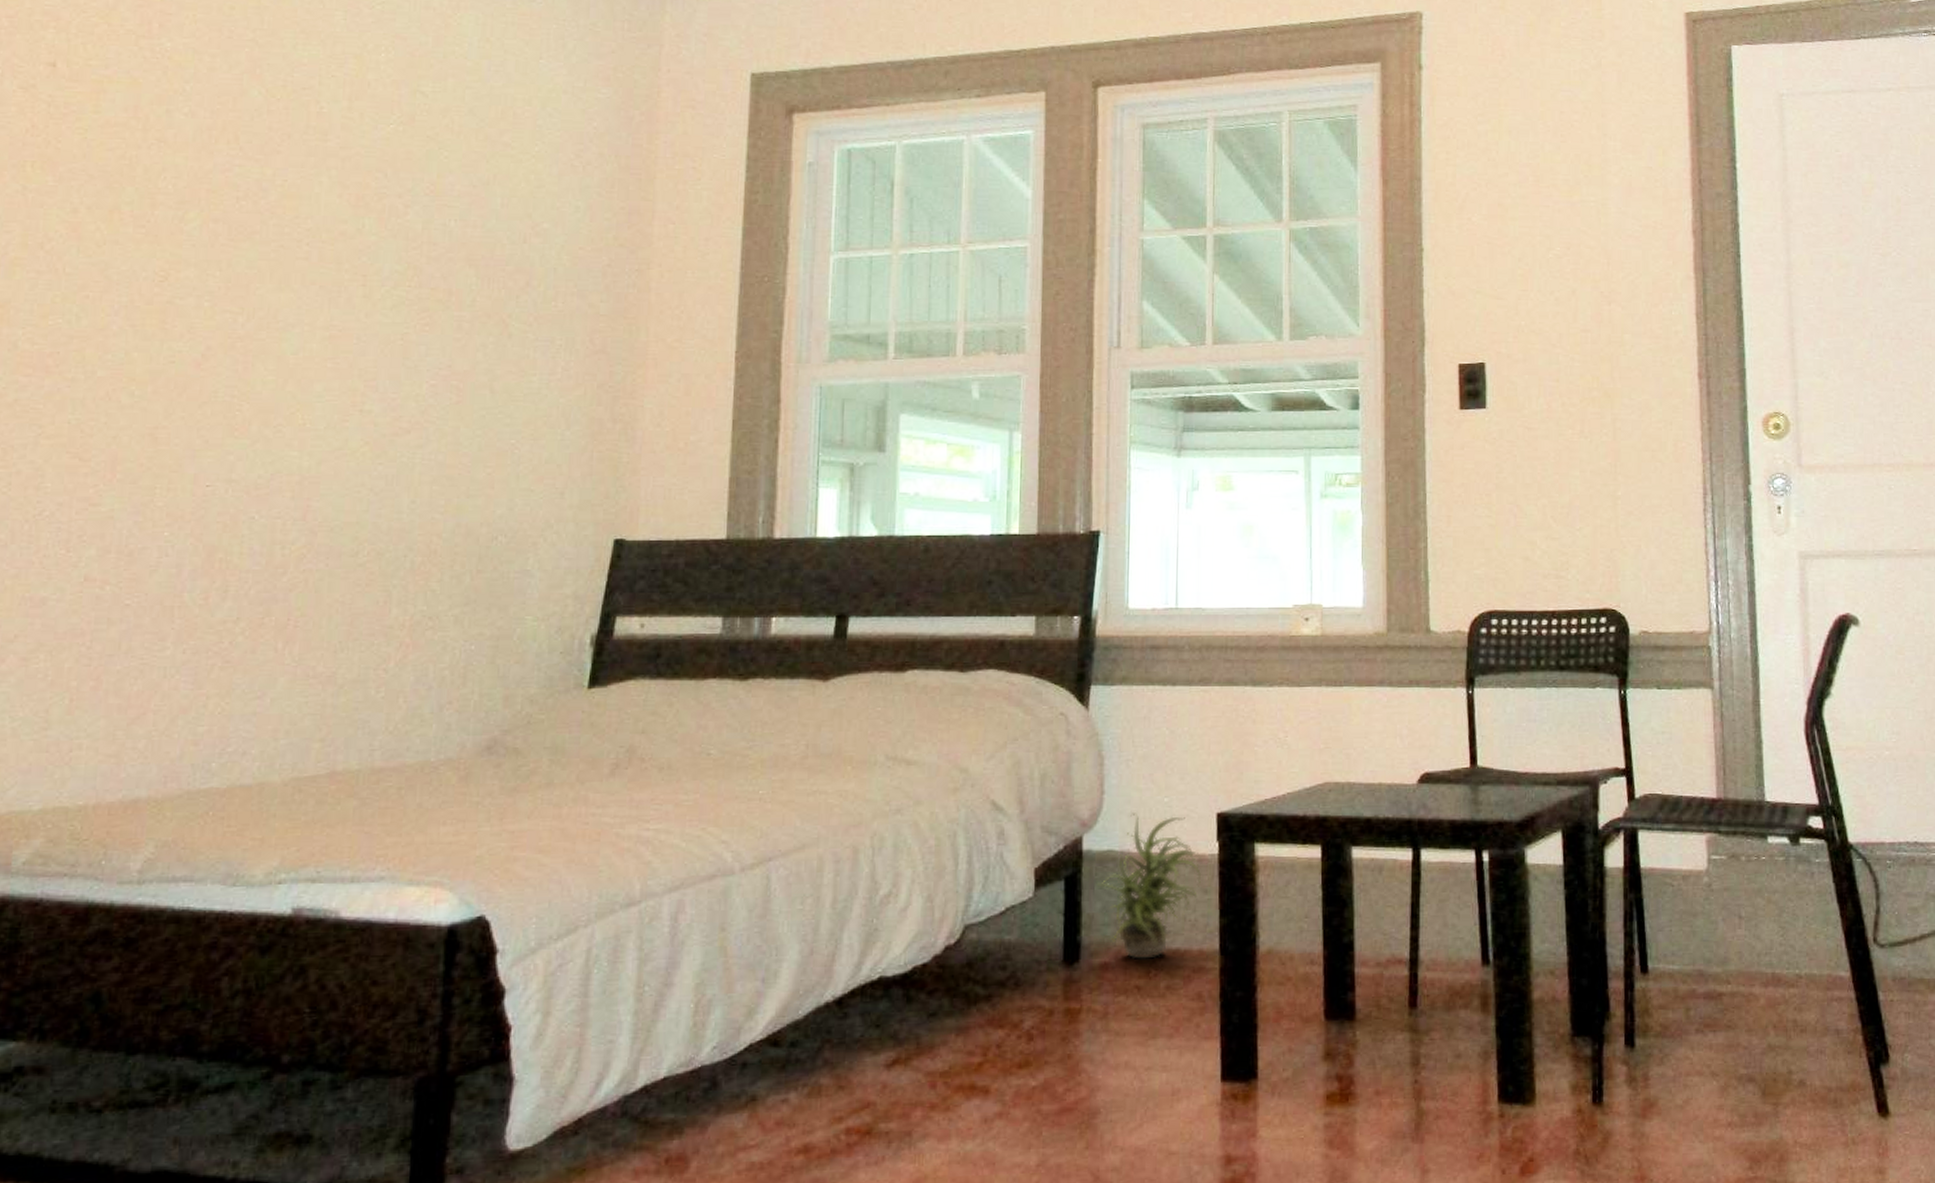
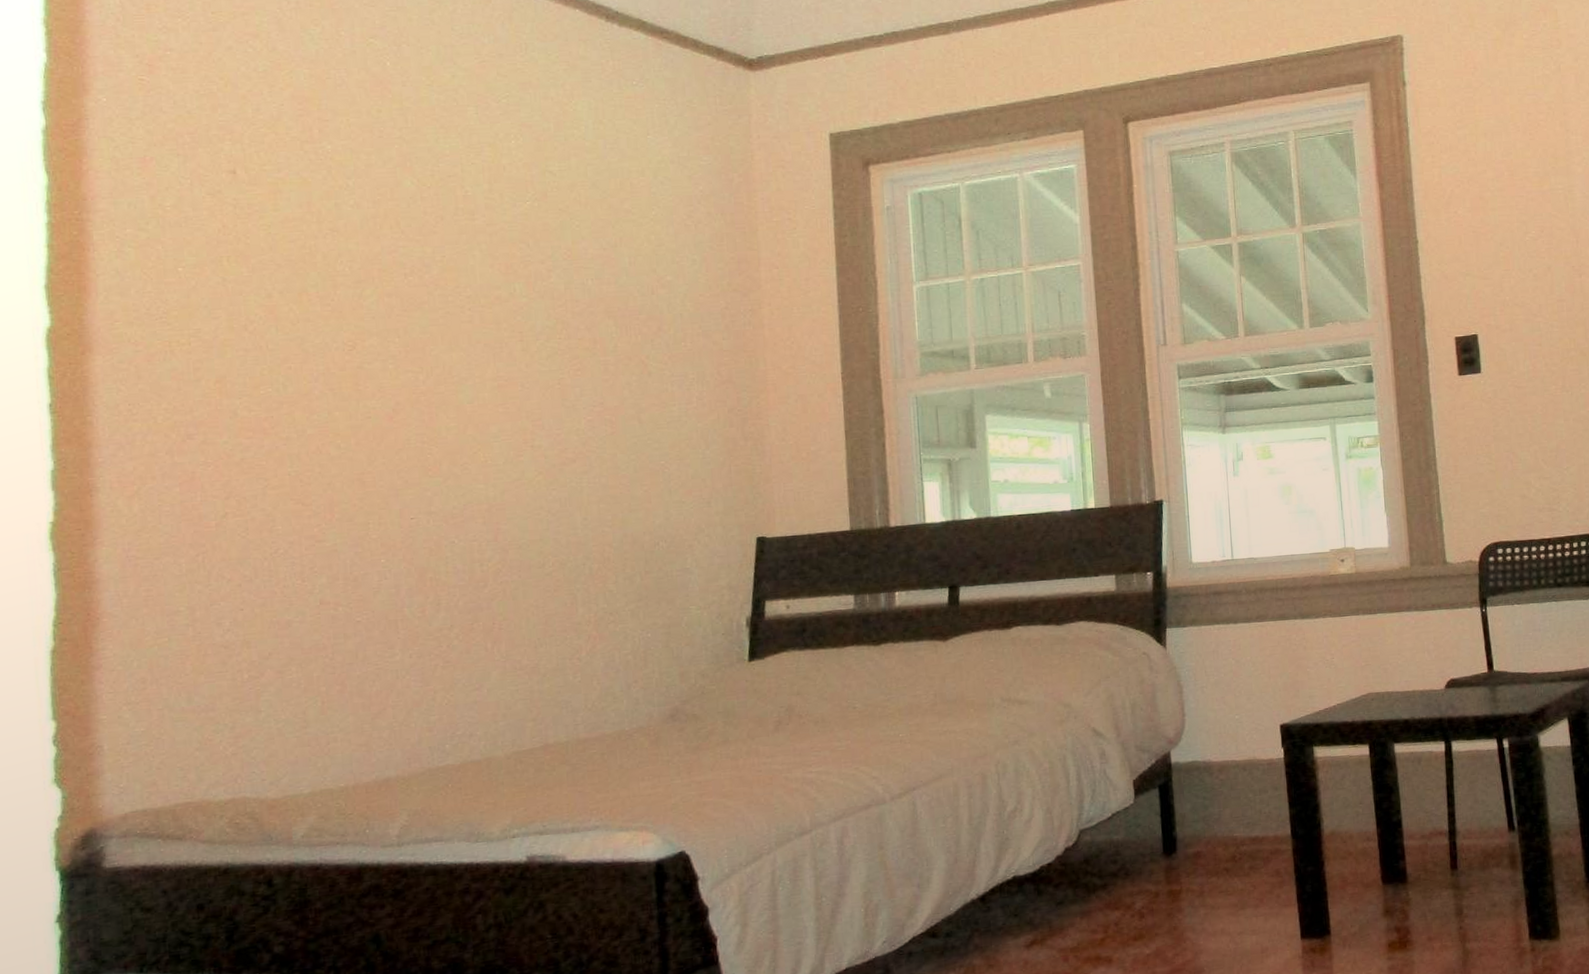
potted plant: present [1096,812,1201,959] -> none [1185,729,1271,847]

